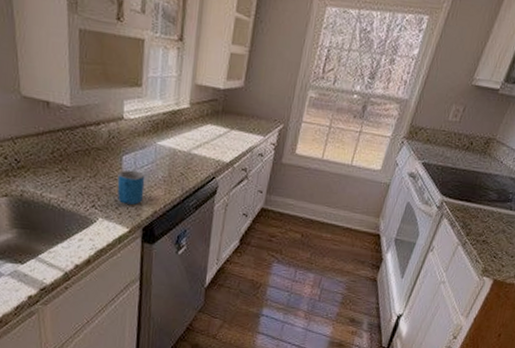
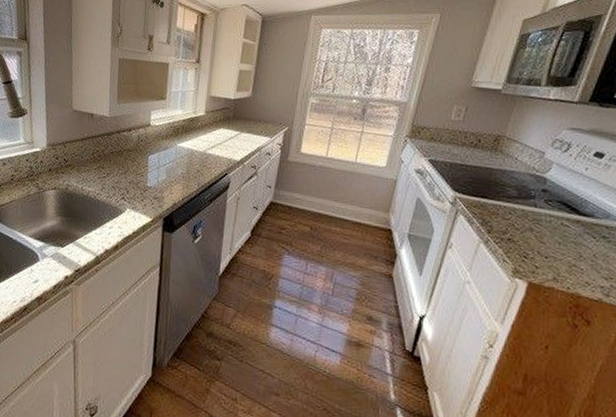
mug: present [117,169,145,205] -> none [143,167,167,198]

